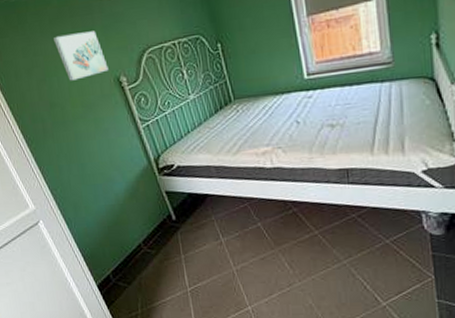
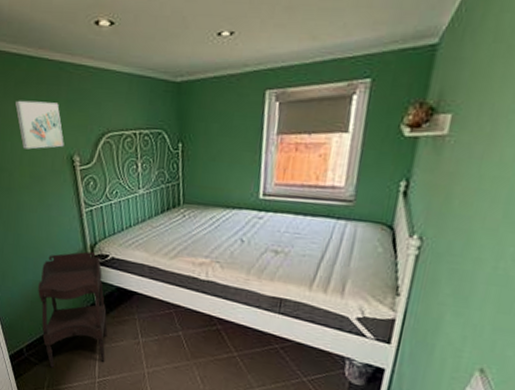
side table: none [111,165,192,288] -> present [38,251,108,368]

